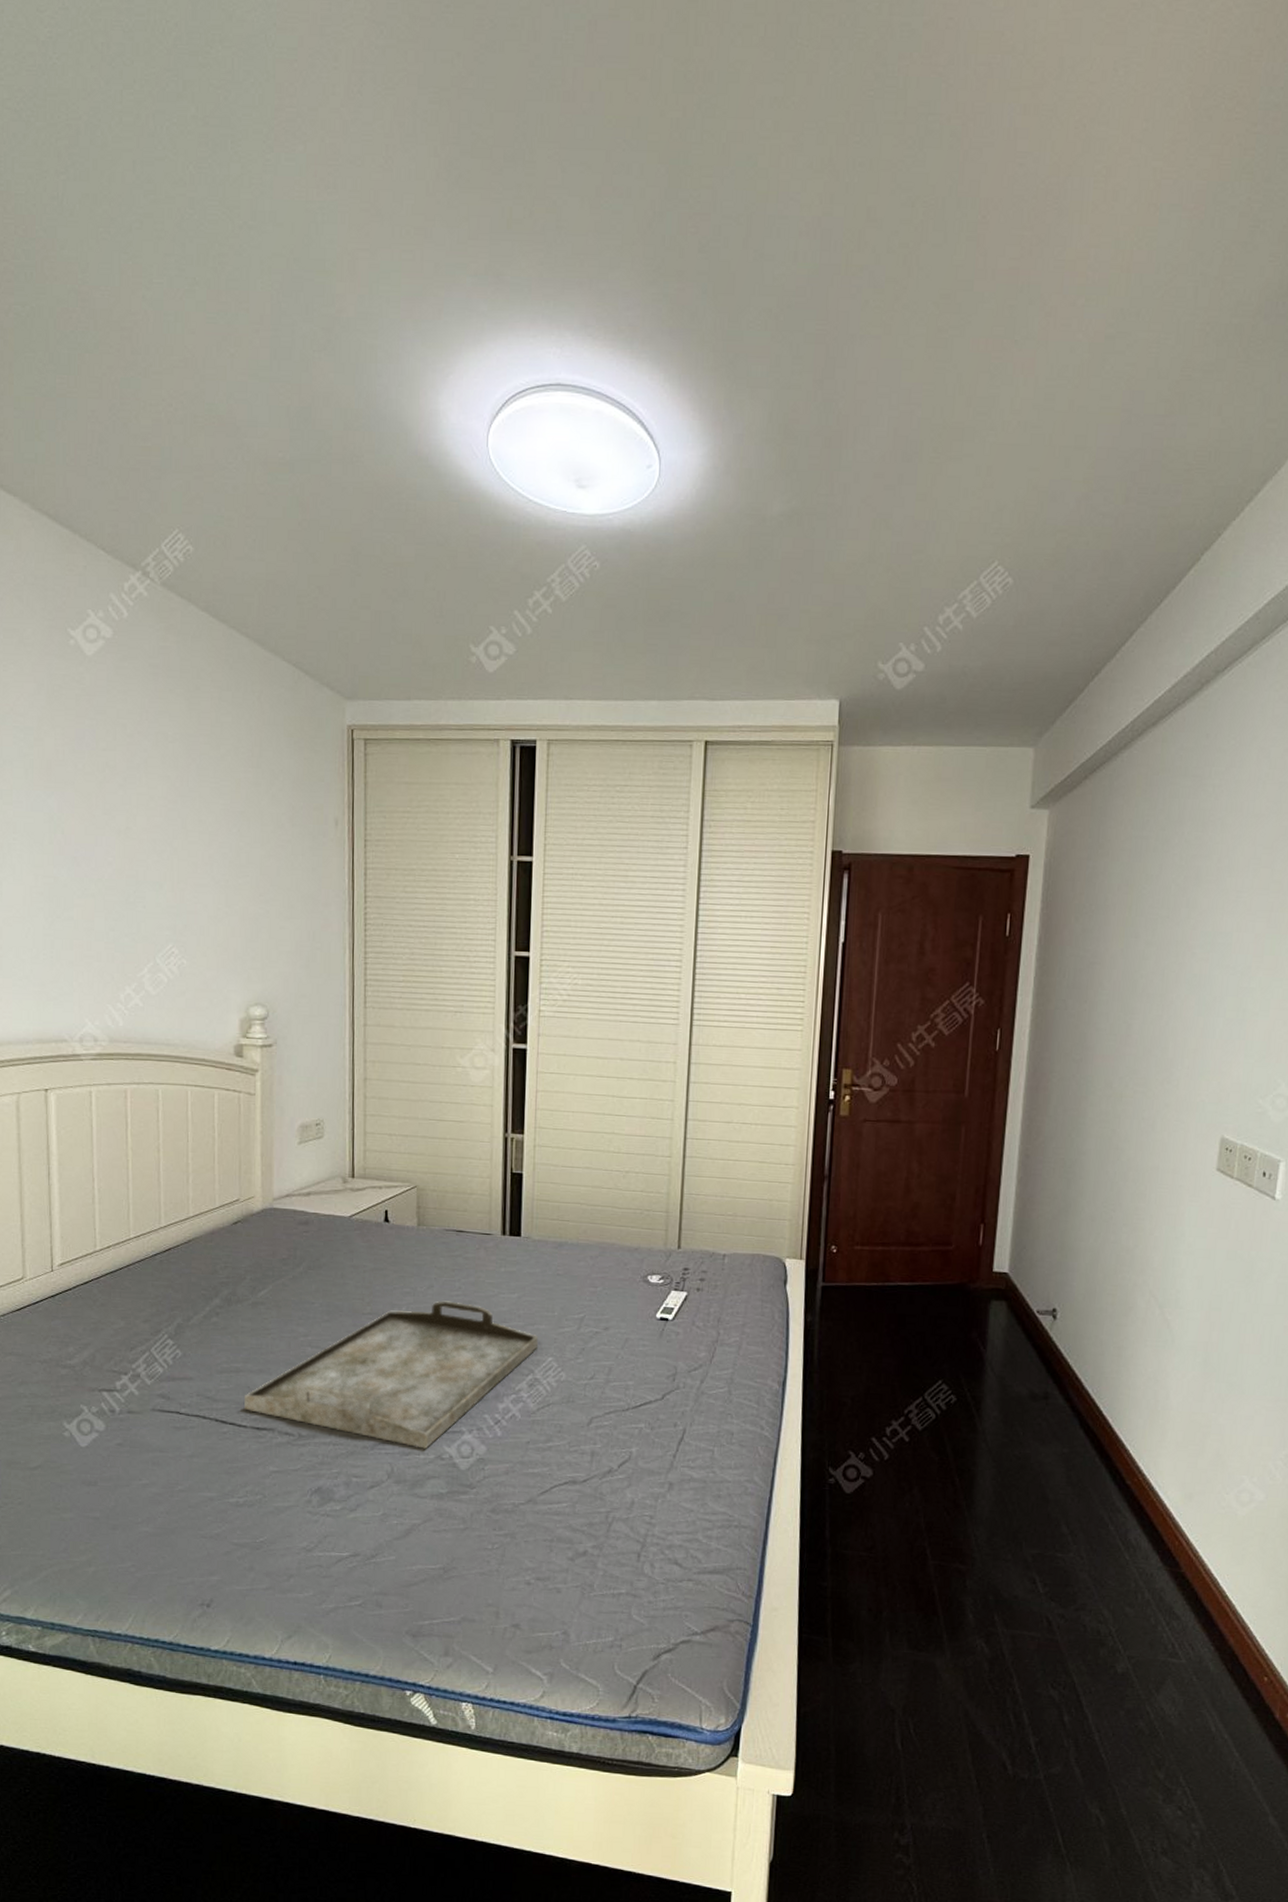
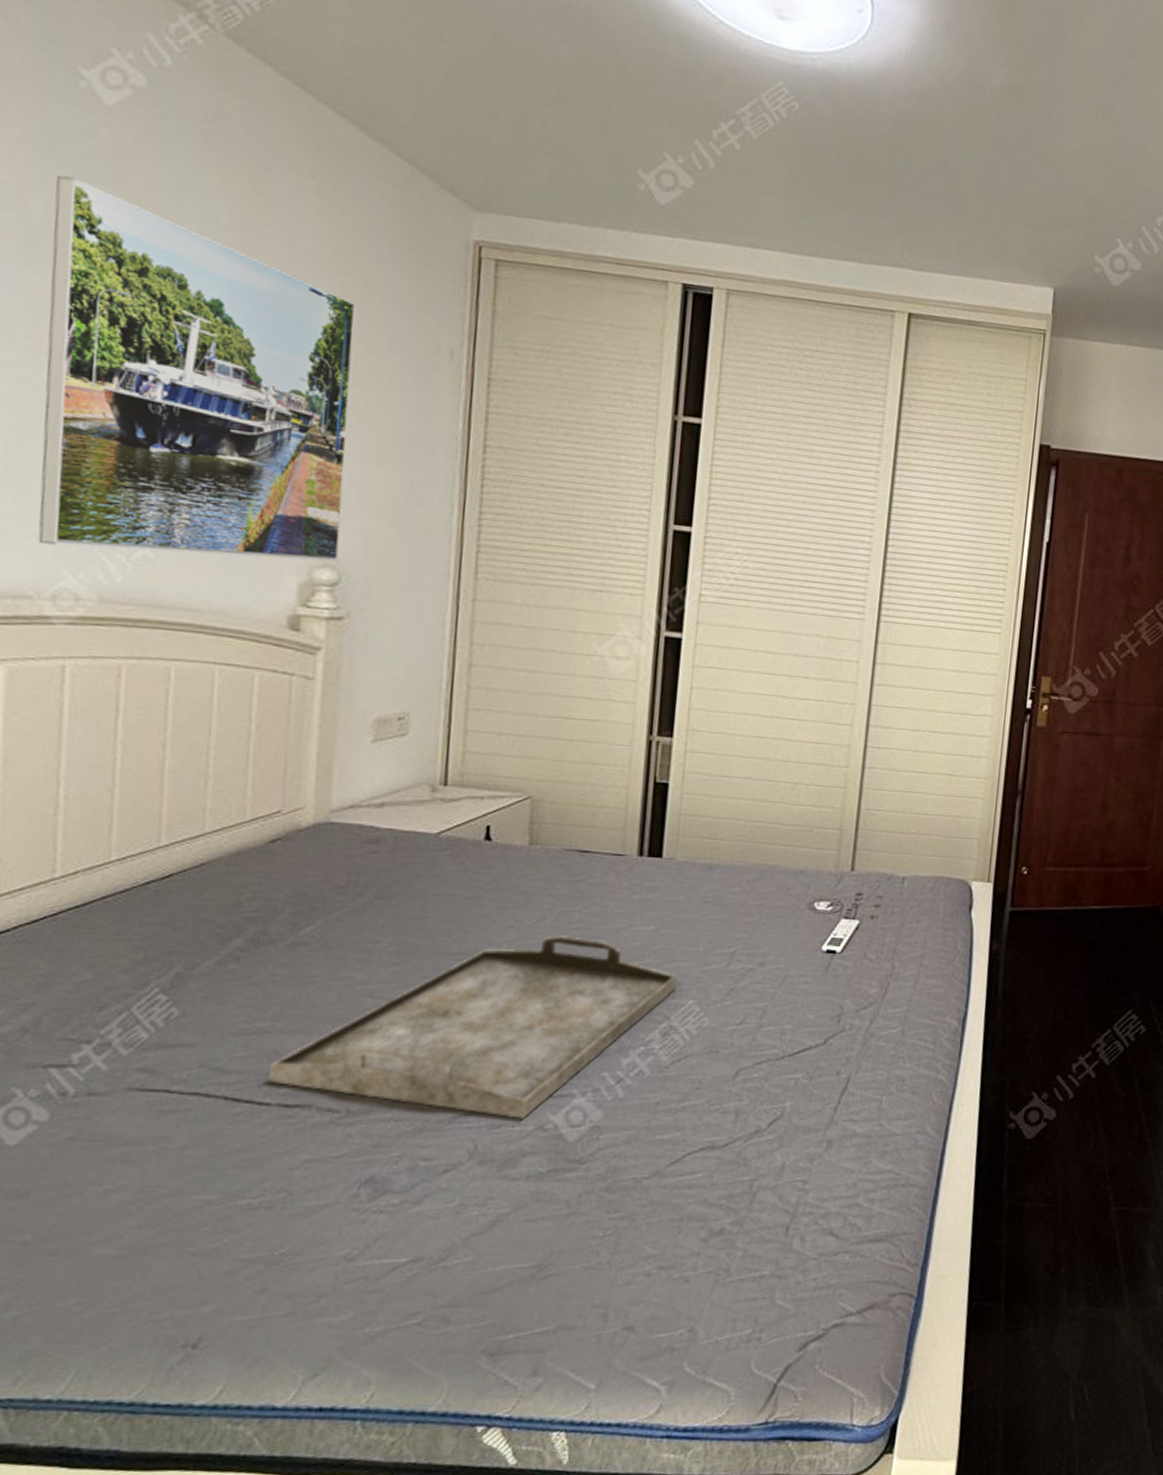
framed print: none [61,715,267,1001] -> present [38,175,356,562]

